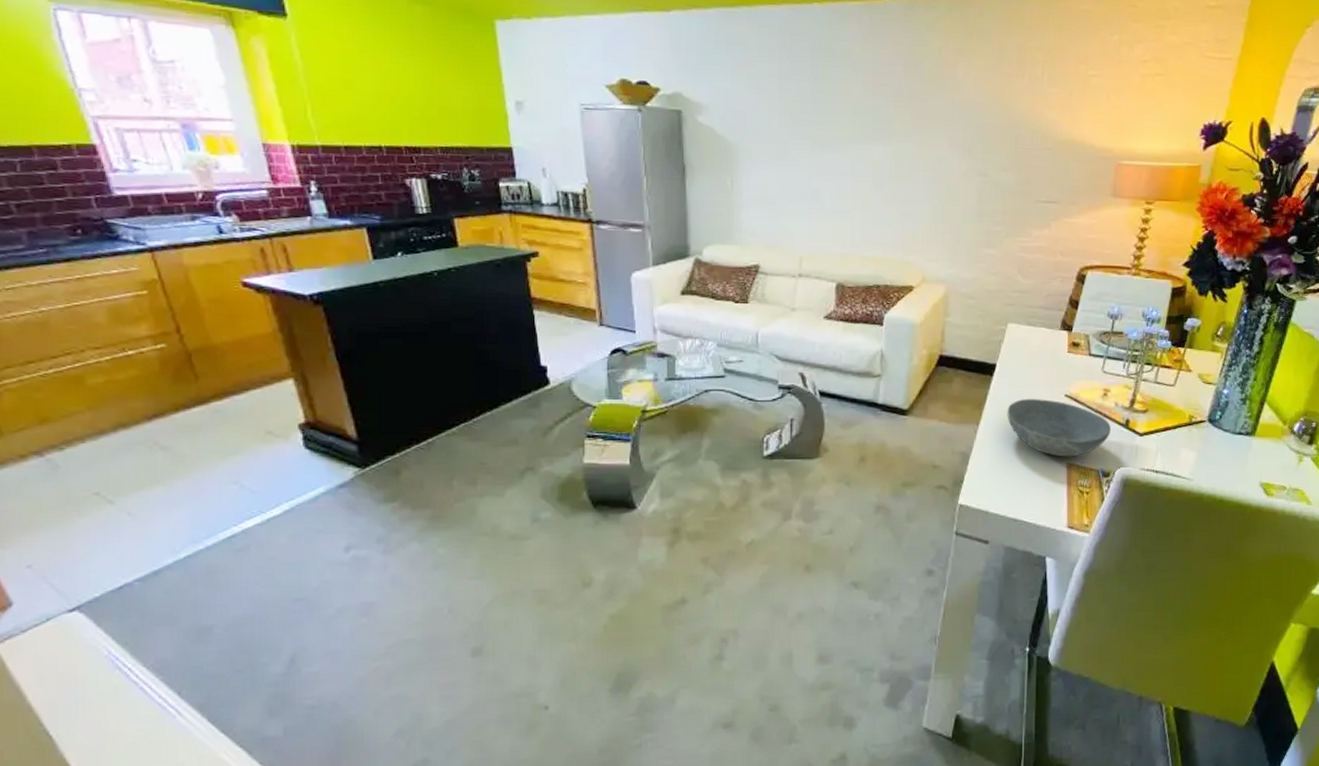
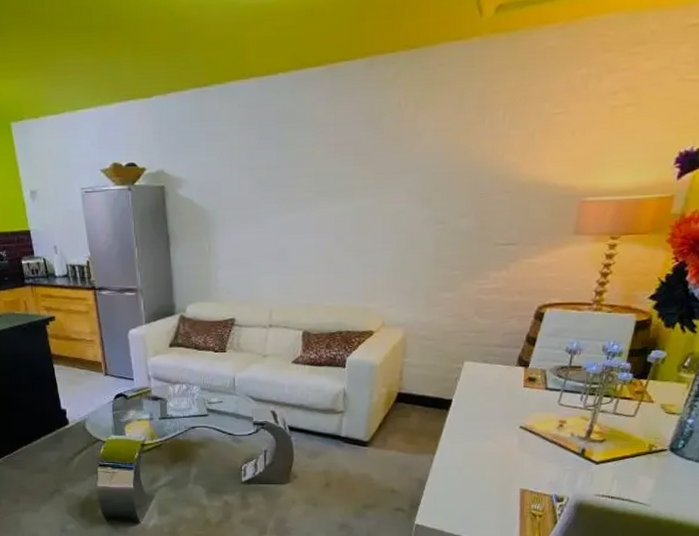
bowl: present [1007,398,1111,457] -> none [462,430,566,484]

